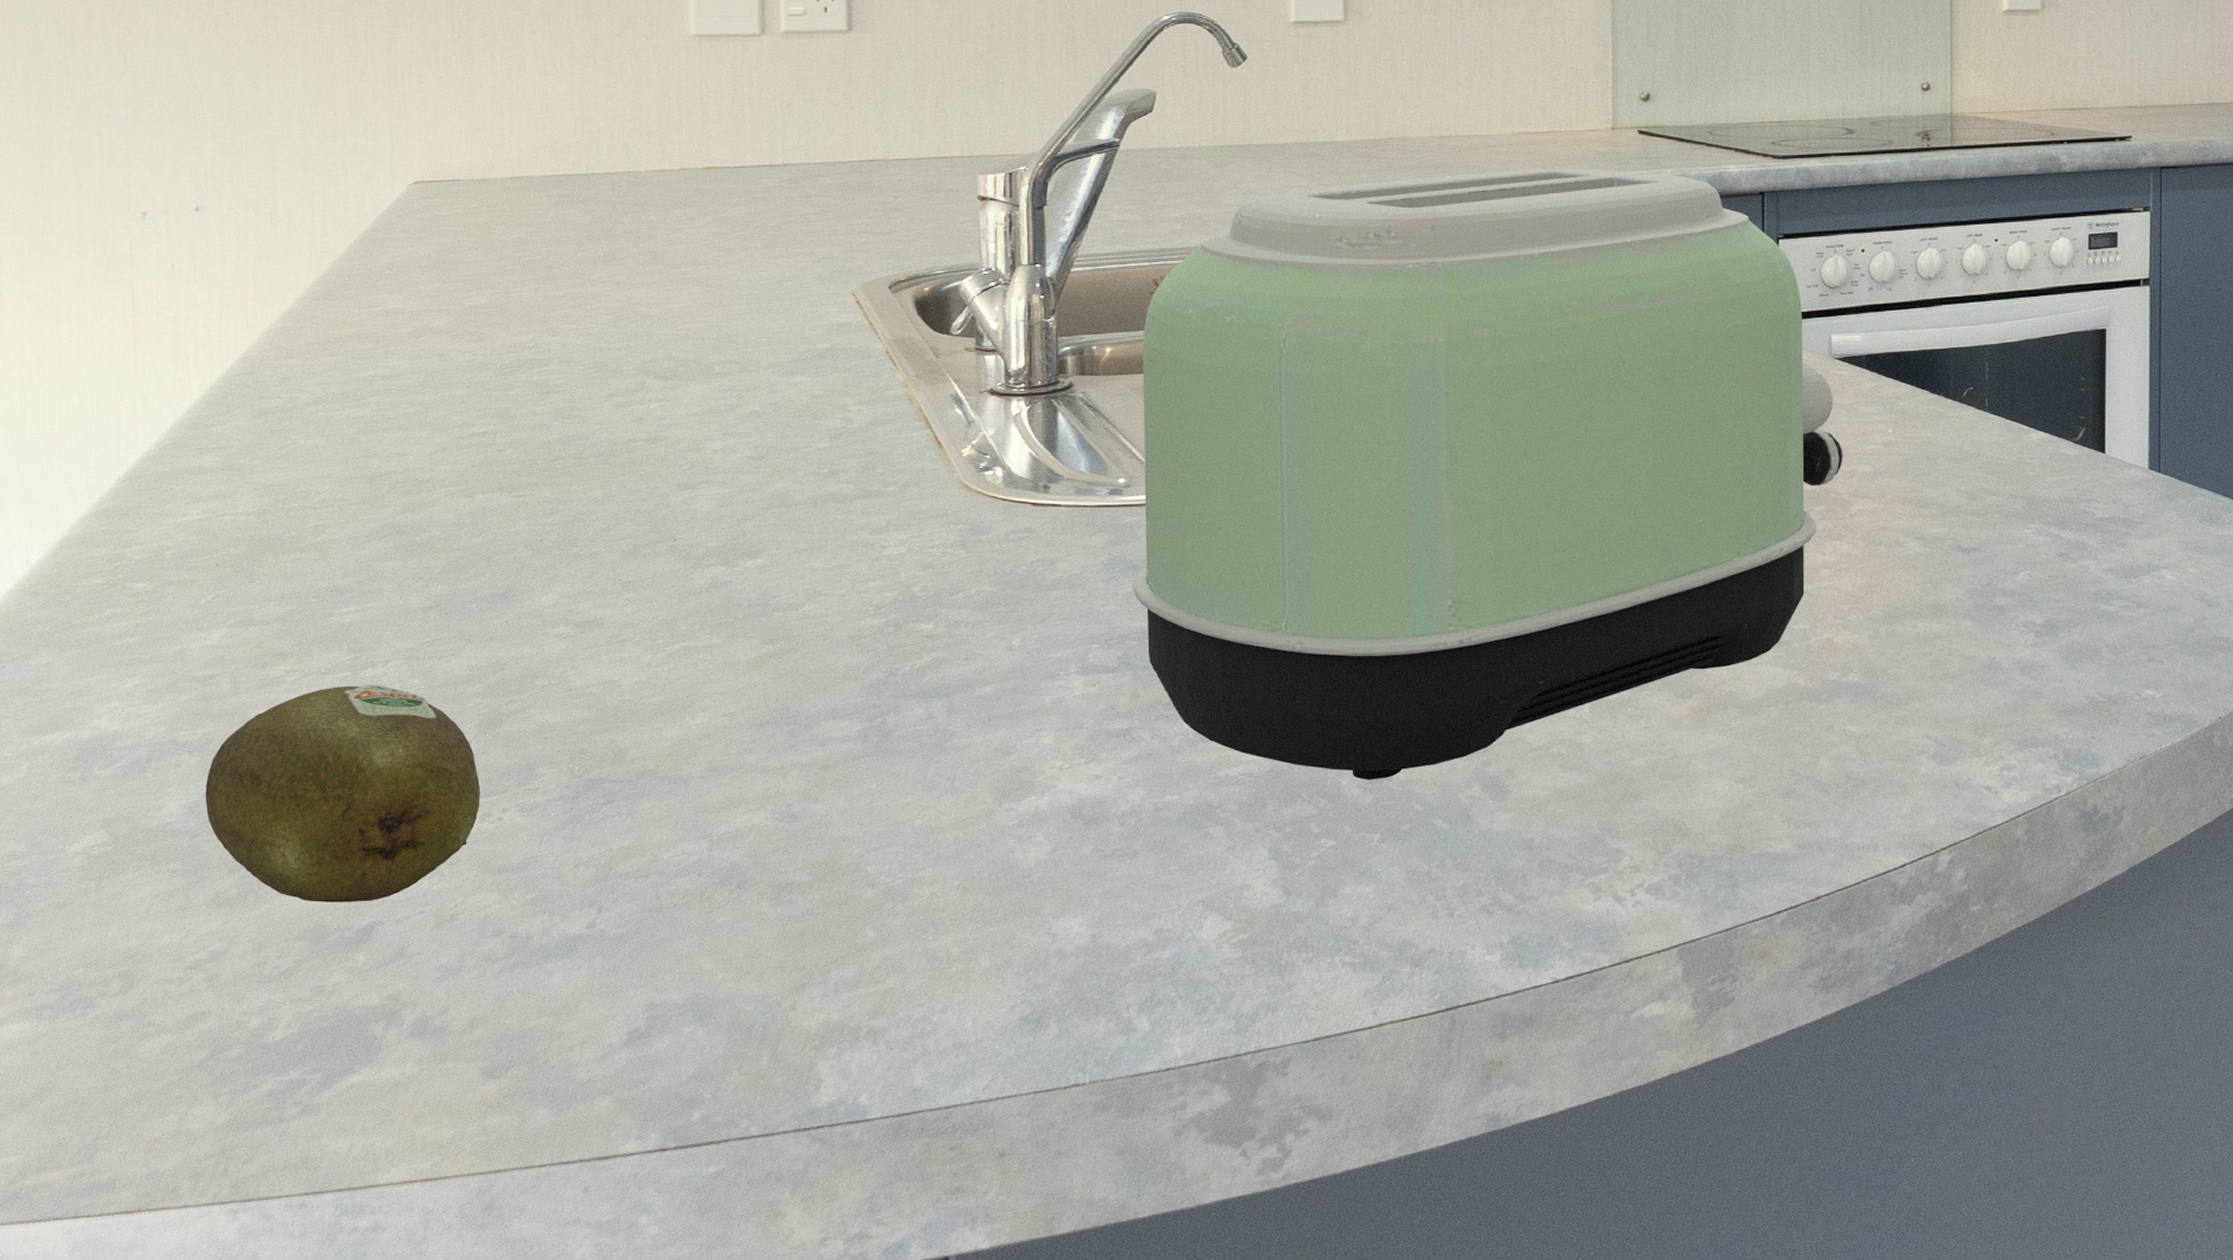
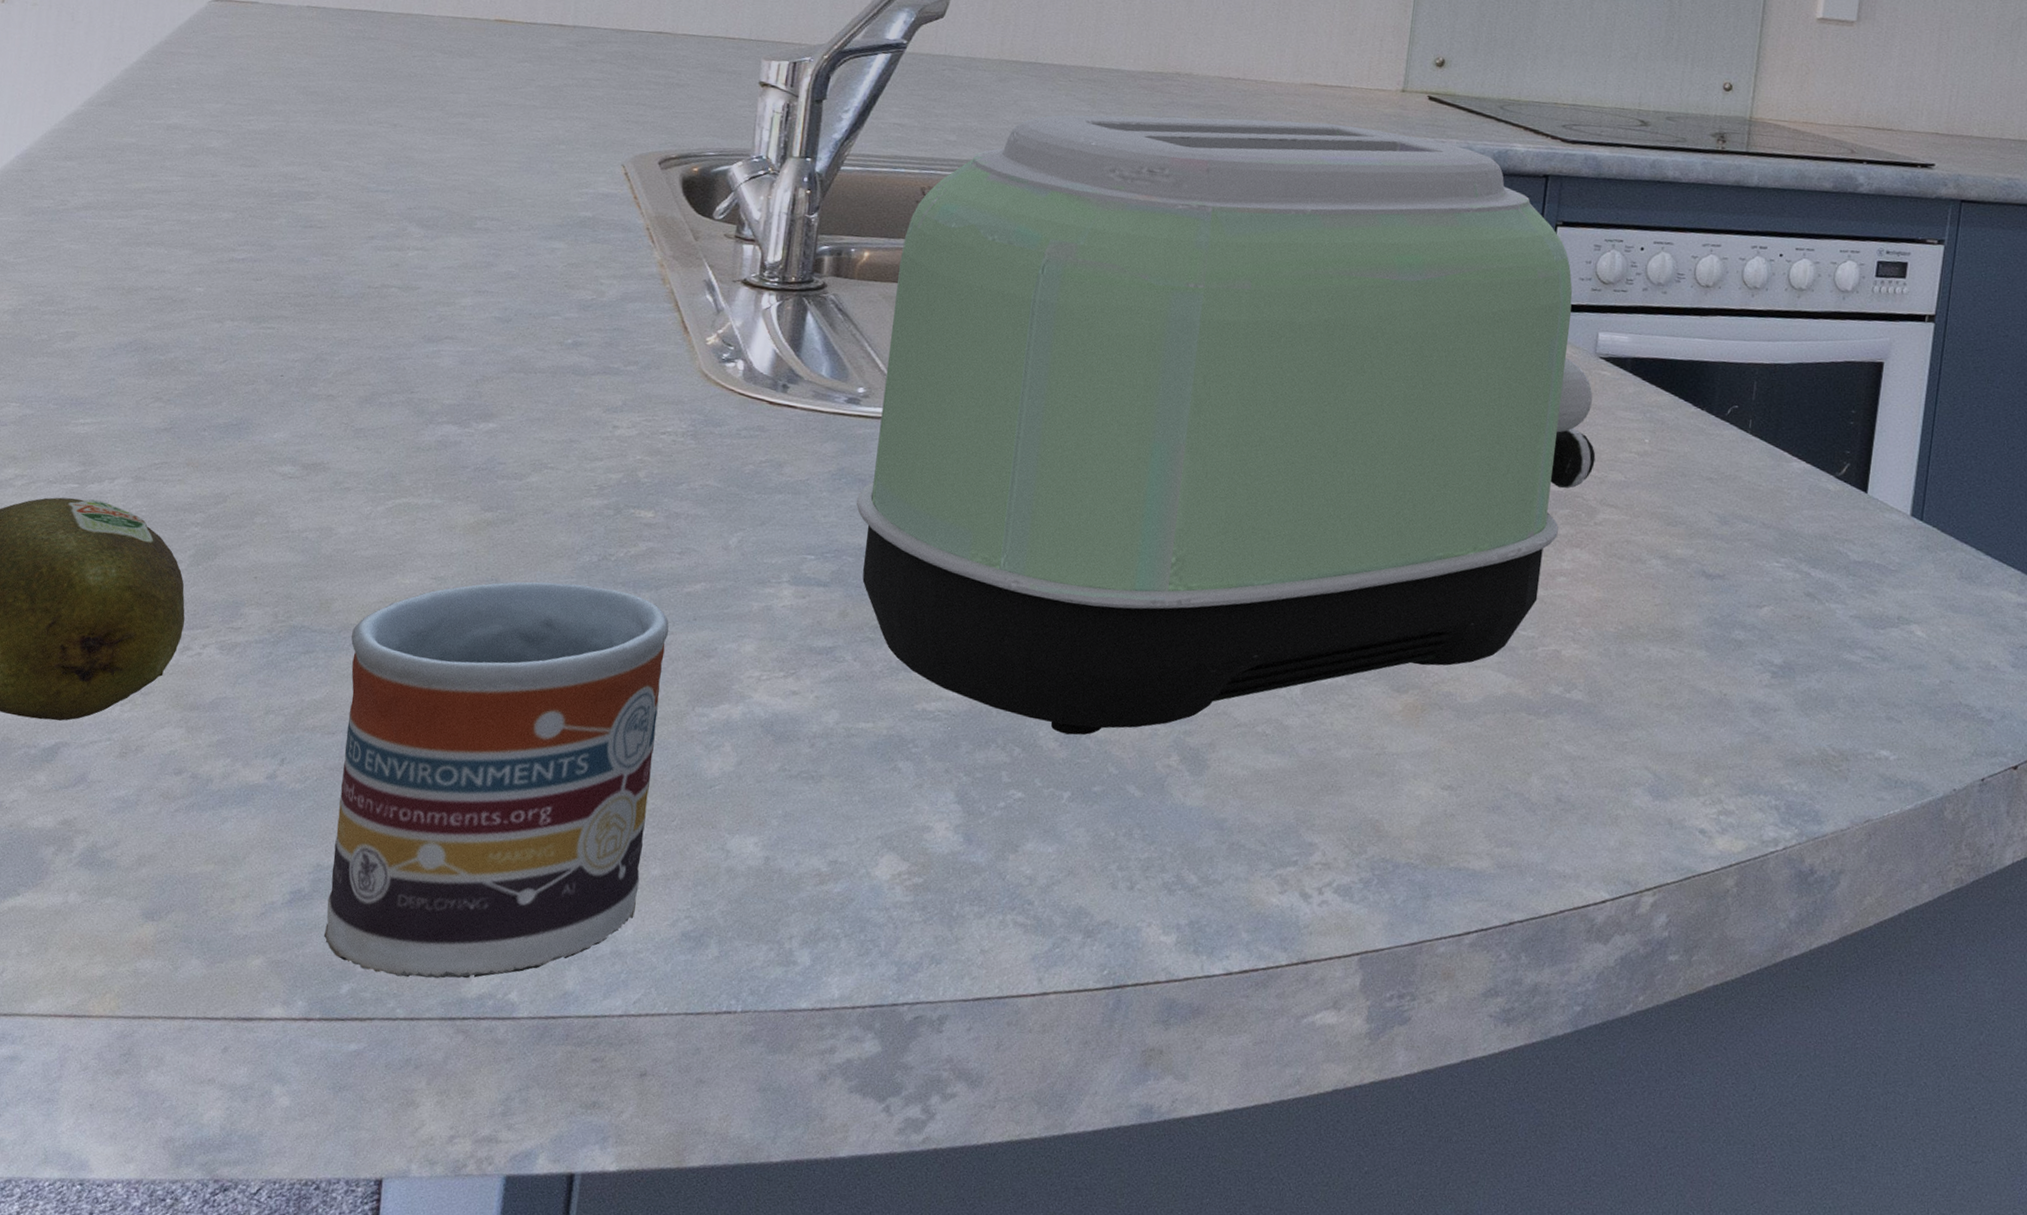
cup: none [650,702,972,1097] -> present [323,581,669,979]

